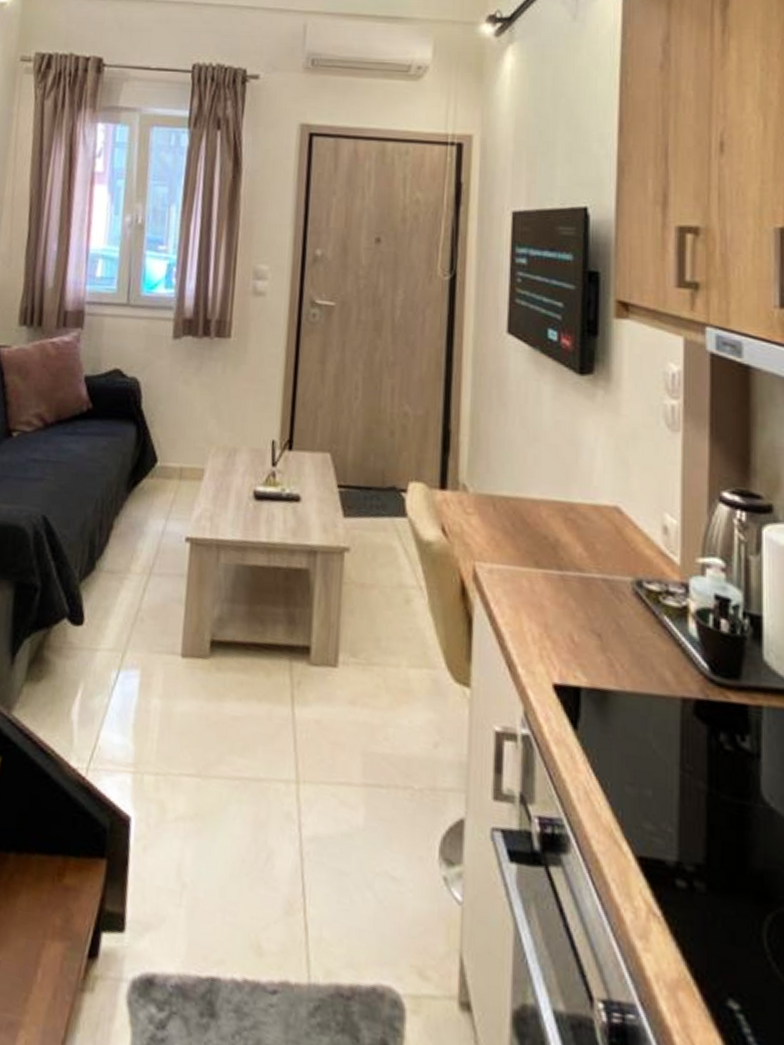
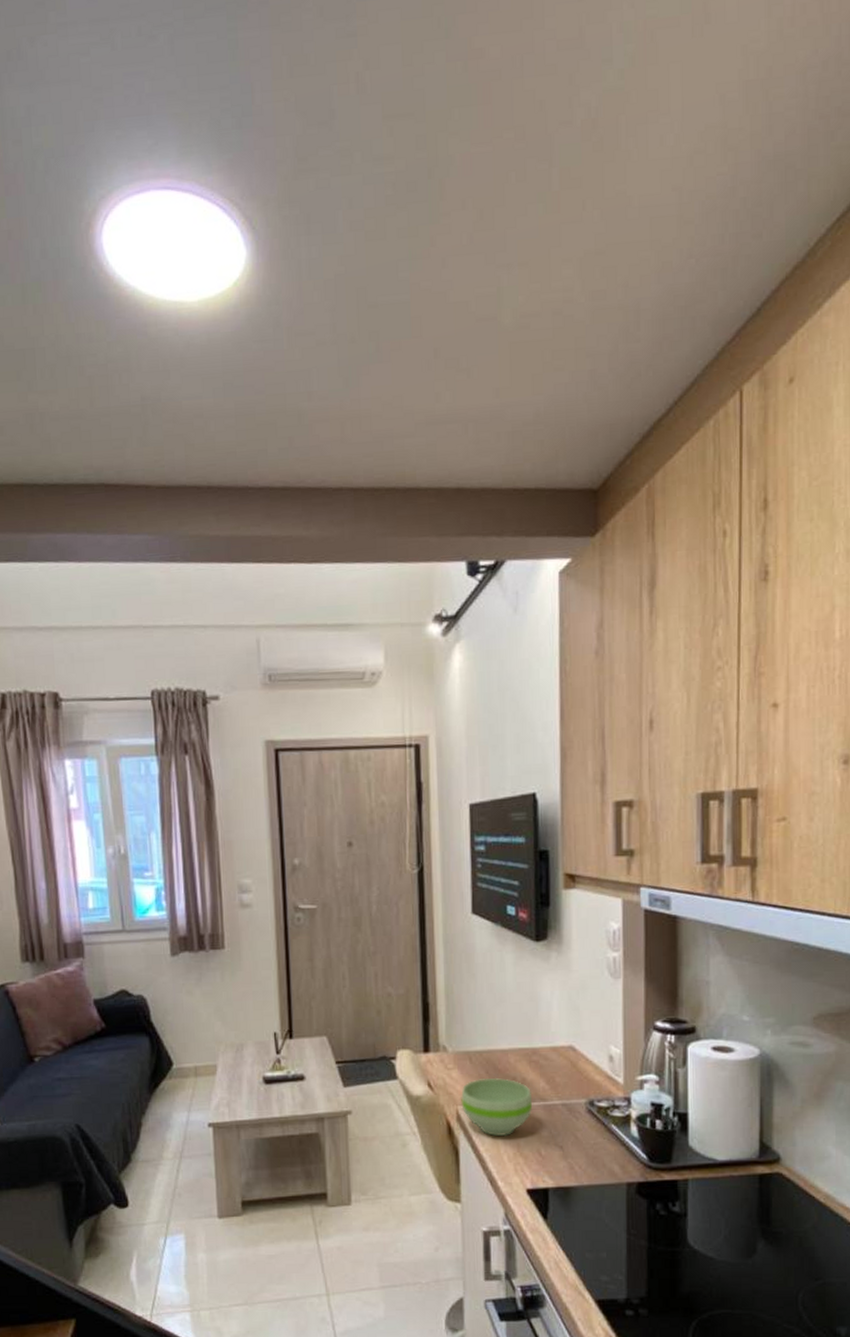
bowl: none [479,531,567,610] -> present [461,1077,533,1137]

